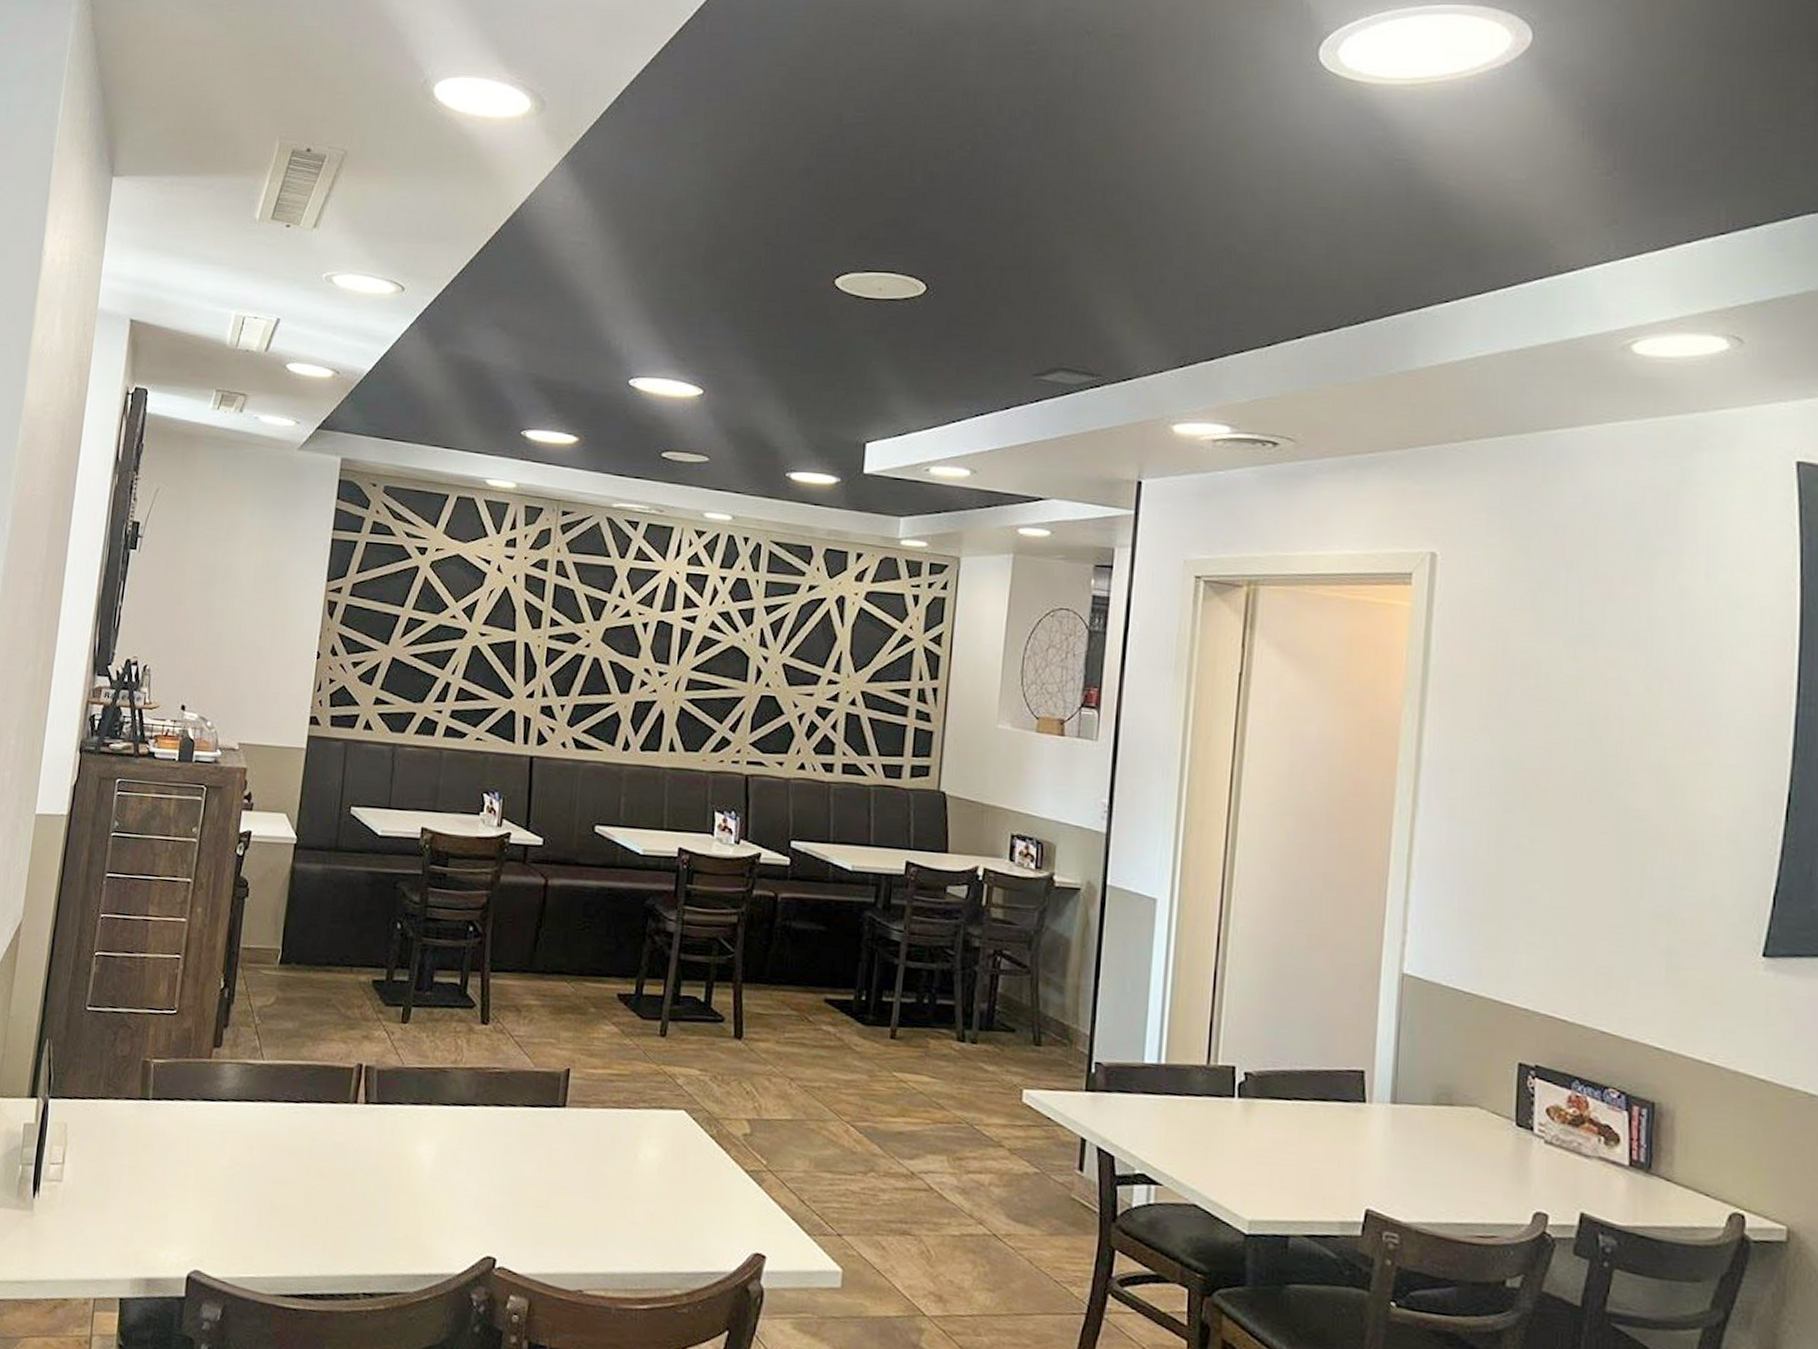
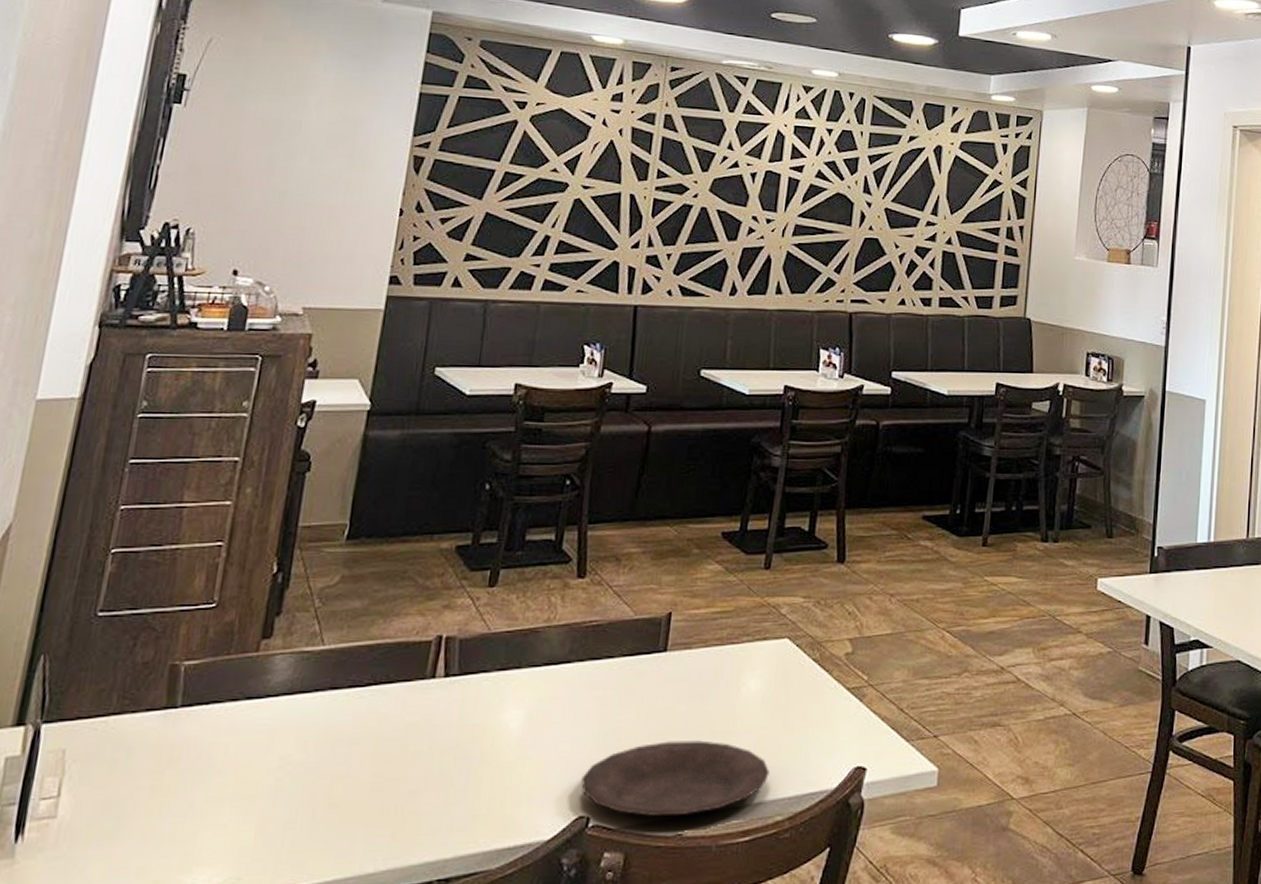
plate: none [488,1196,667,1273] -> present [581,740,770,817]

